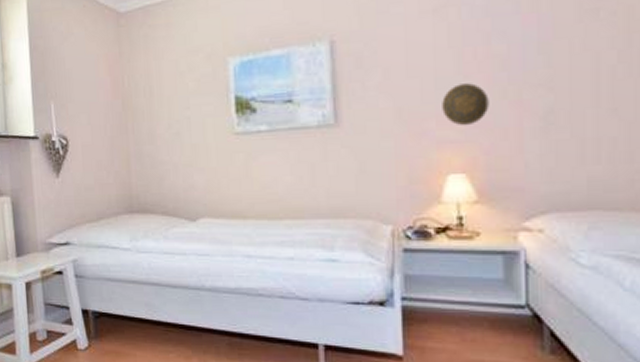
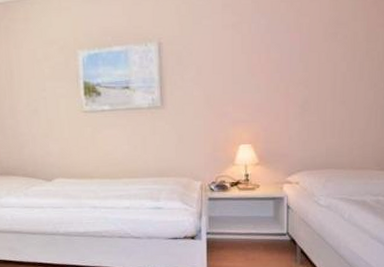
decorative plate: present [442,83,489,126] -> none [237,80,268,111]

